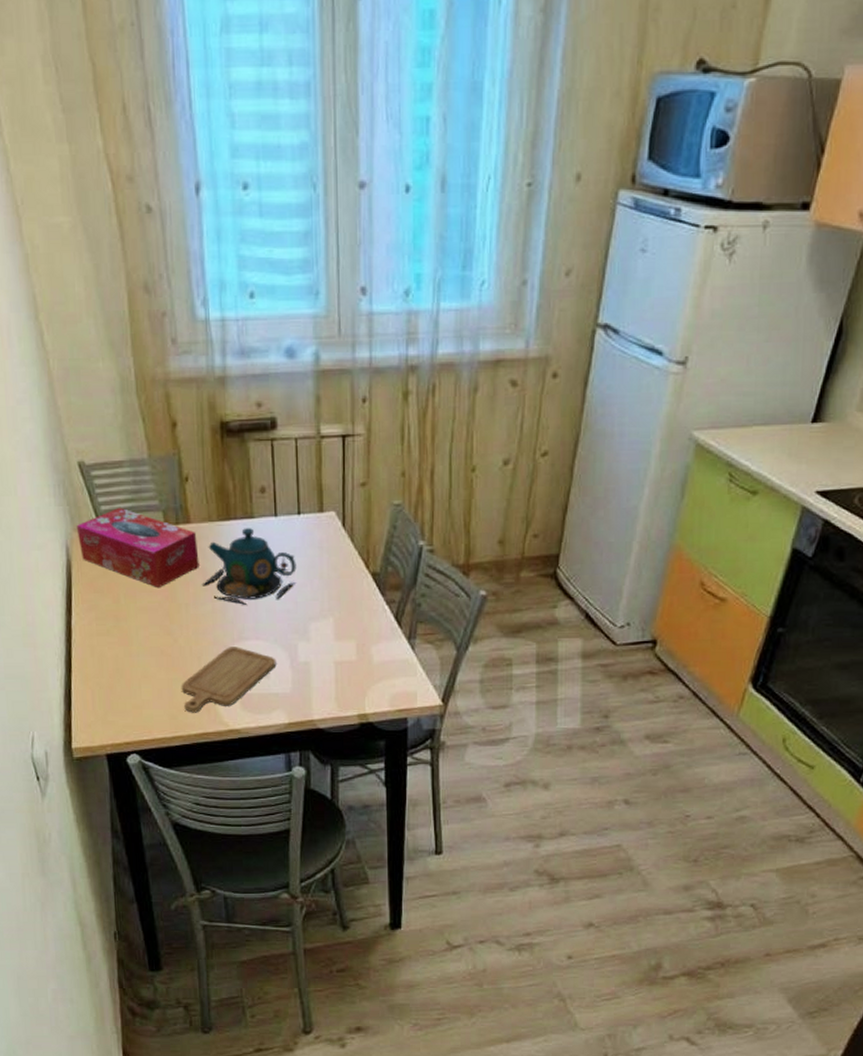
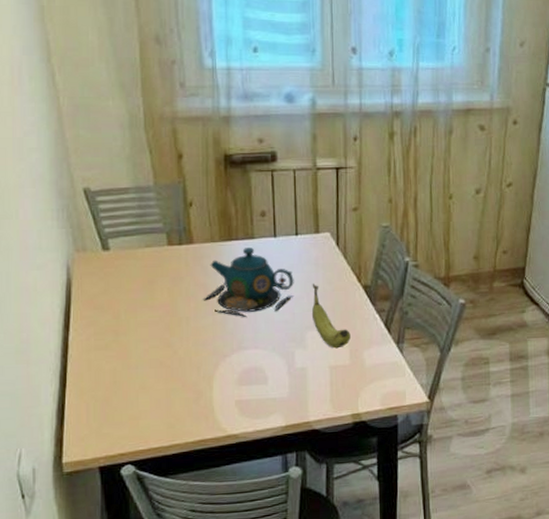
tissue box: present [76,507,199,589] -> none [78,229,201,304]
chopping board: present [181,647,277,713] -> none [179,356,274,421]
fruit: none [315,568,357,643] -> present [311,283,351,349]

